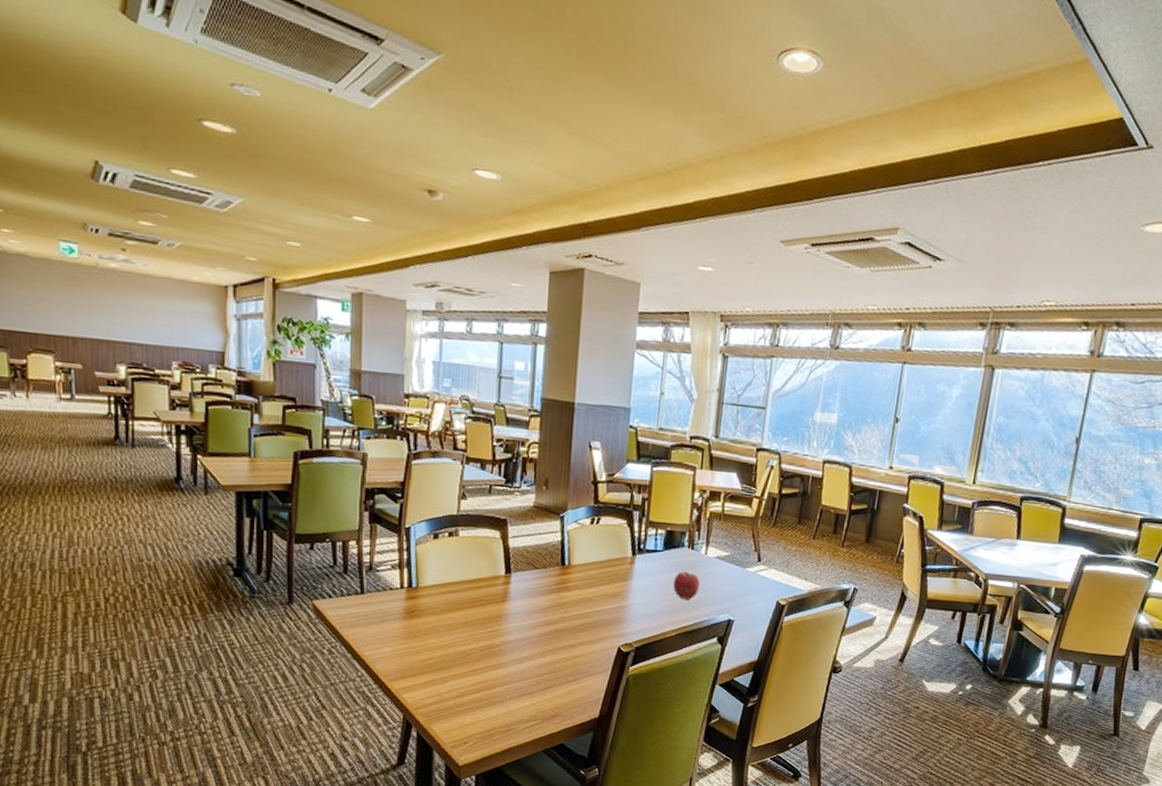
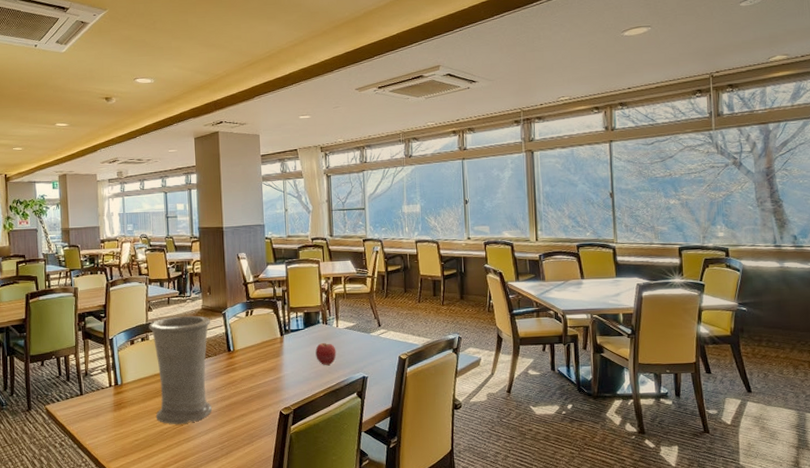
vase: none [459,510,543,647] -> present [149,315,213,425]

